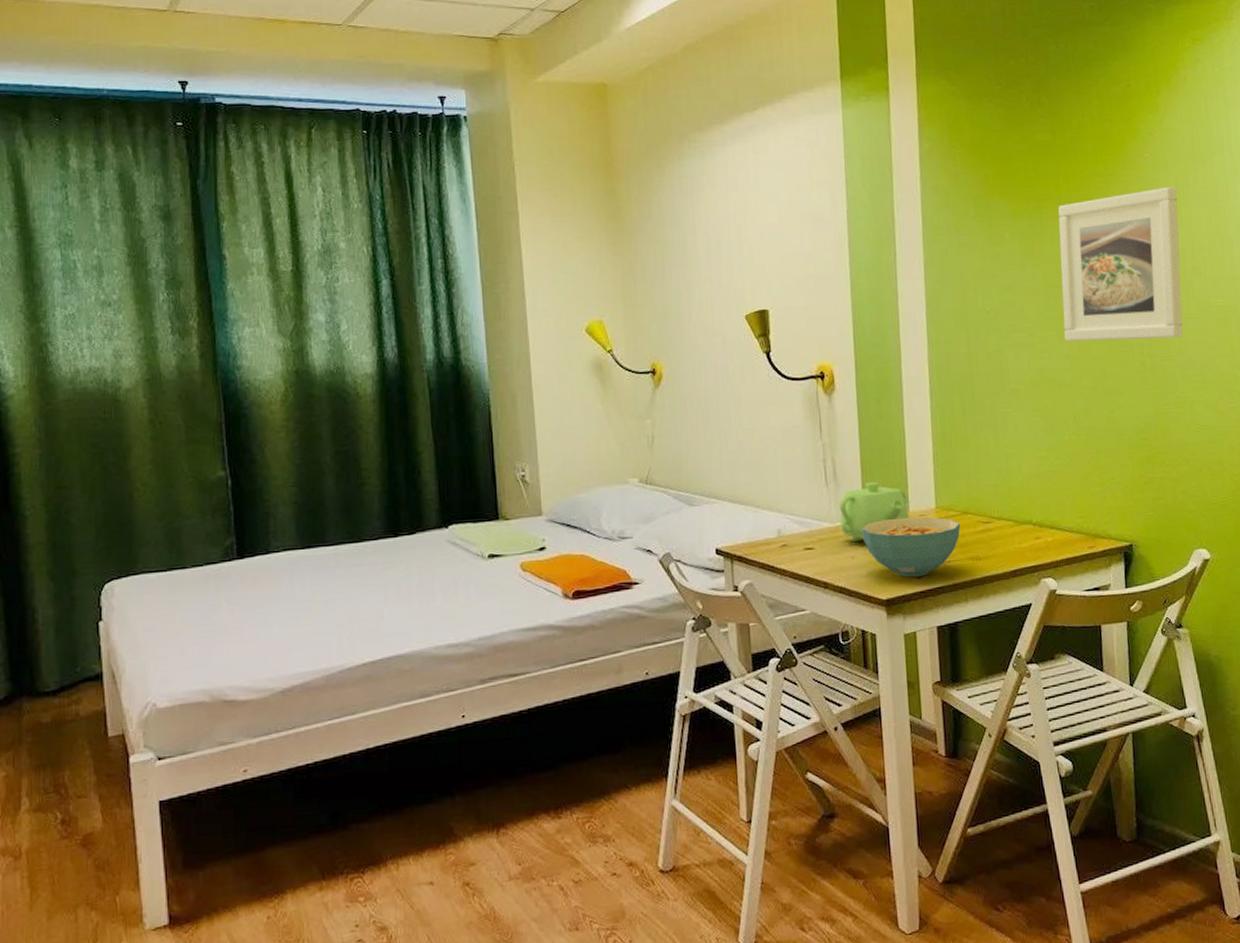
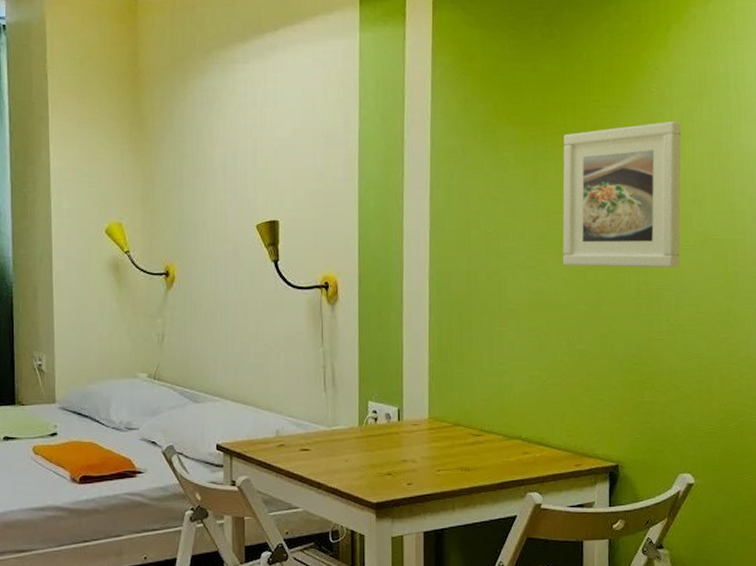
coffeepot: present [838,481,909,543] -> none [335,389,402,447]
cereal bowl: present [861,517,961,577] -> none [356,425,452,483]

